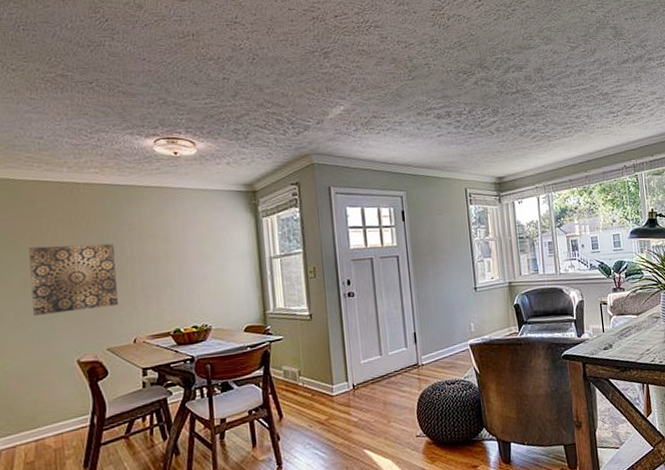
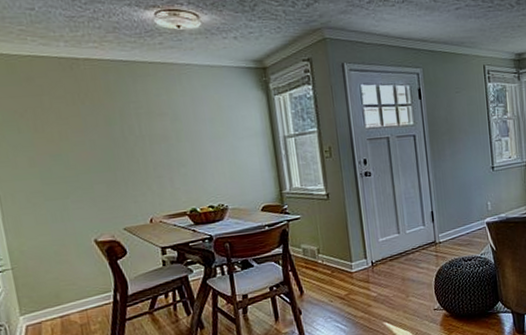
wall art: present [29,243,118,315] -> none [32,122,131,196]

